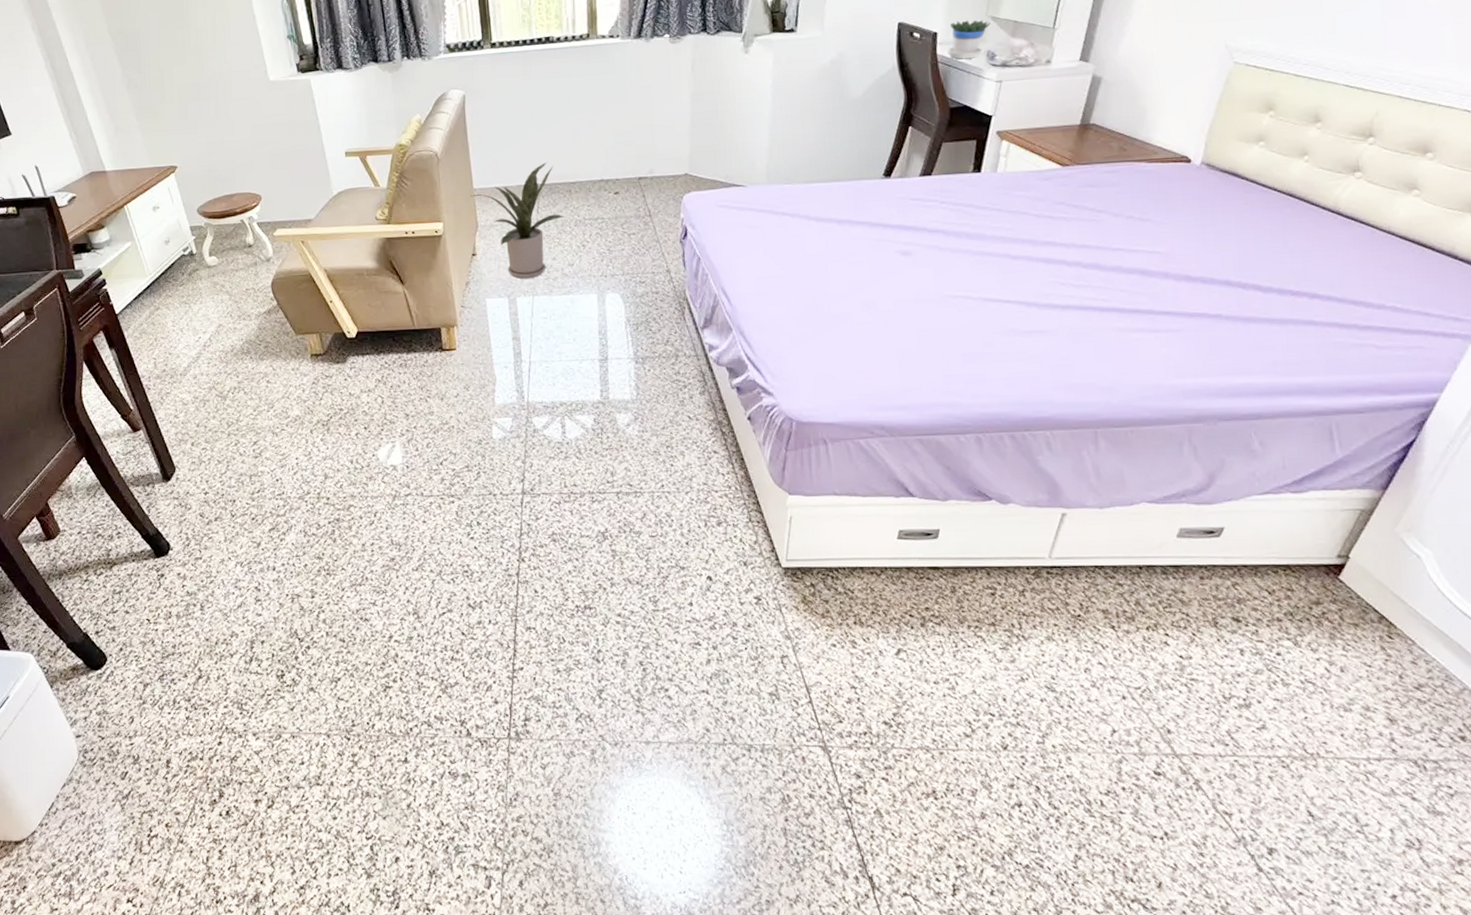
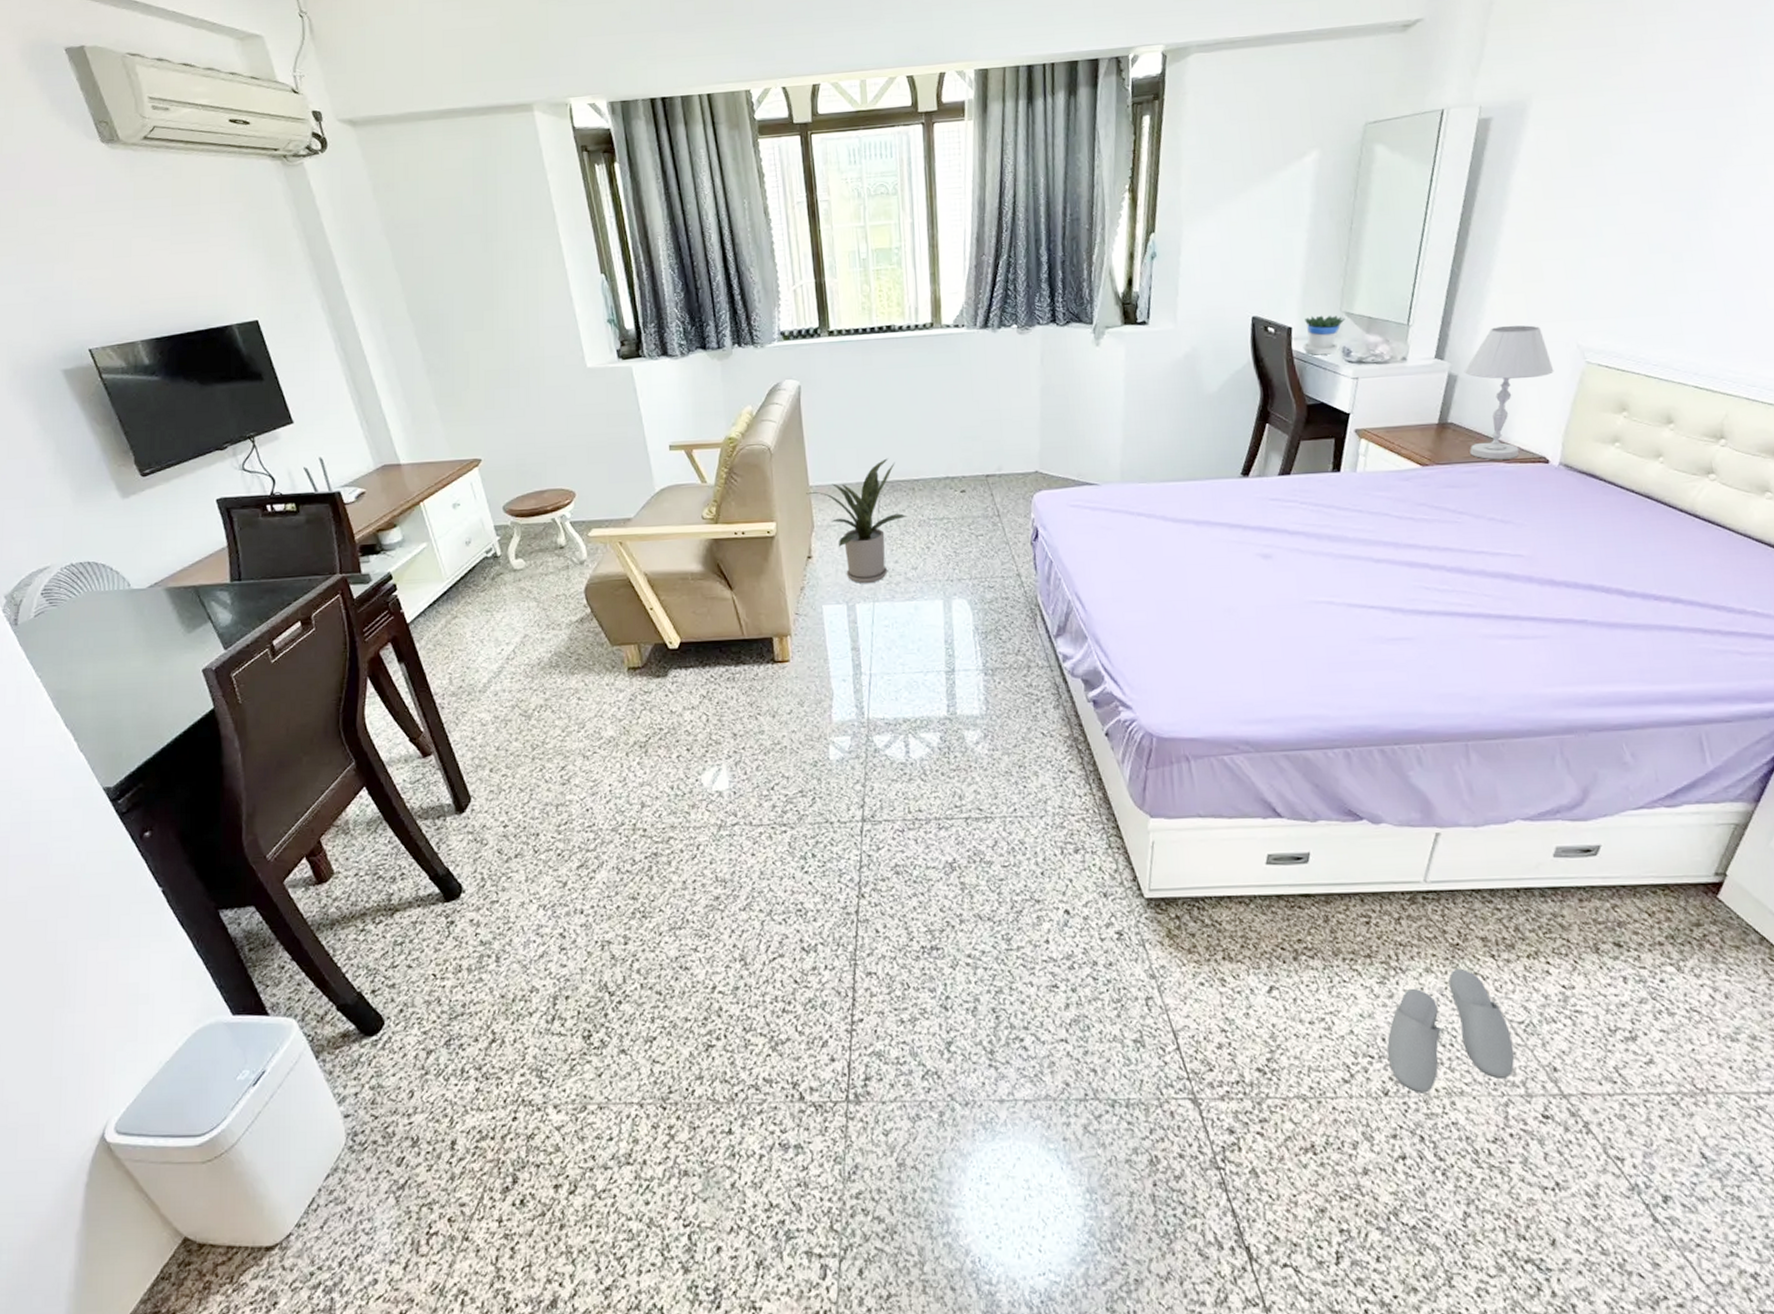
slippers: none [1007,637,1130,749] -> present [1386,968,1515,1093]
table lamp: none [1108,26,1200,160] -> present [1464,325,1554,460]

